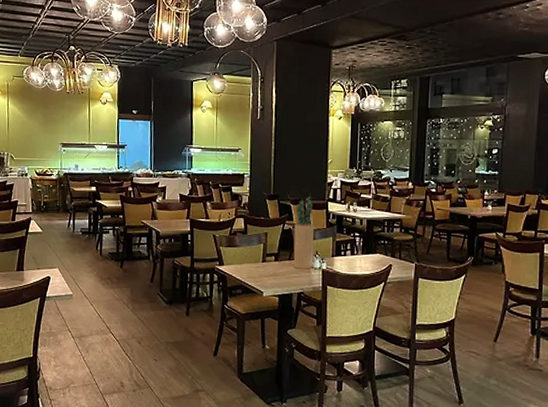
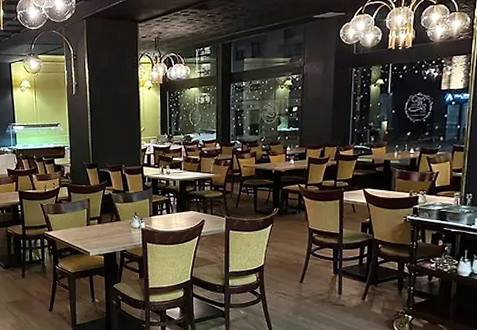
vase: present [293,193,315,270] -> none [114,160,133,230]

